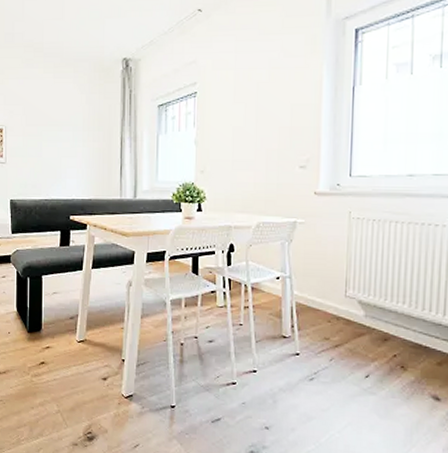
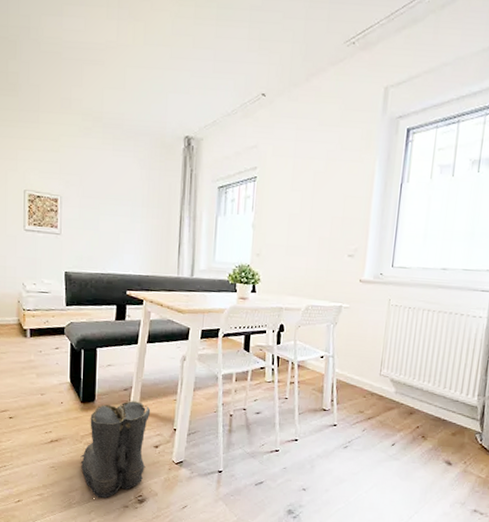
boots: none [28,330,98,435] -> present [80,401,151,498]

